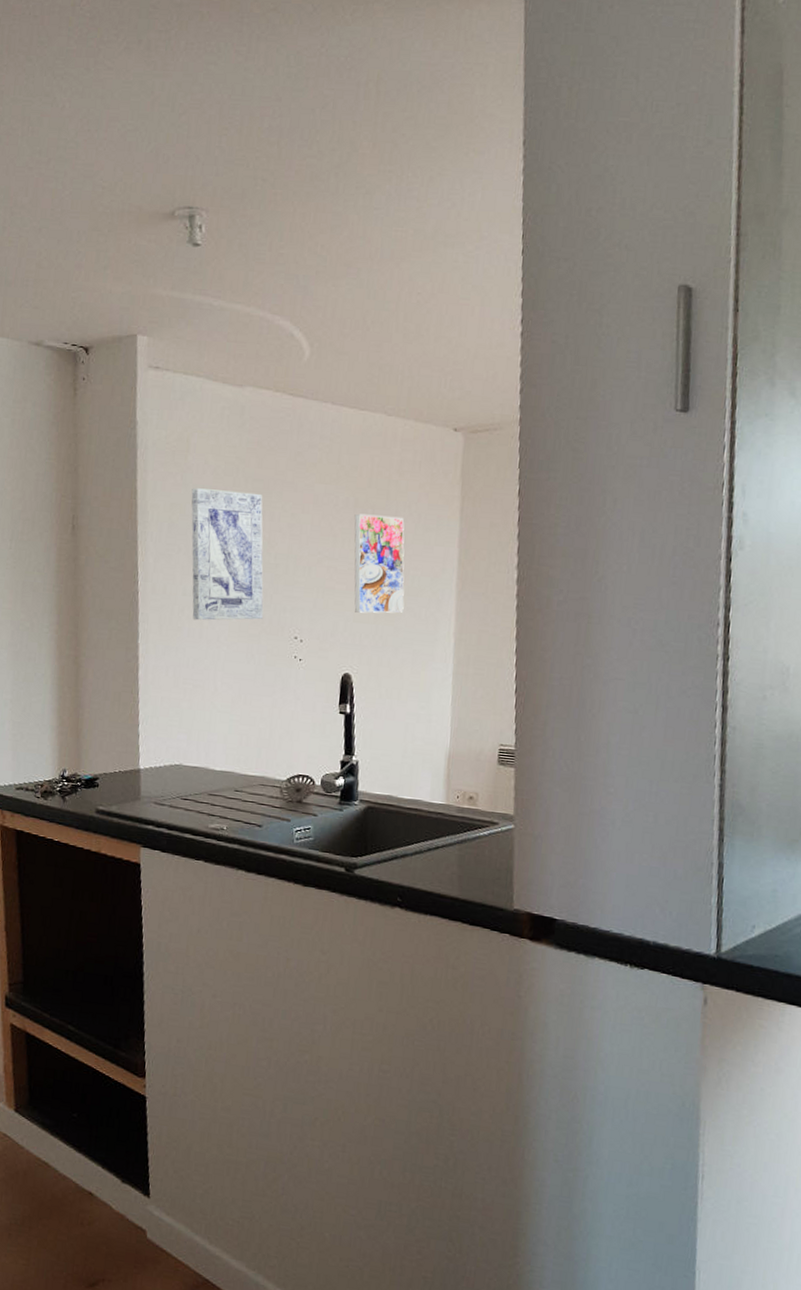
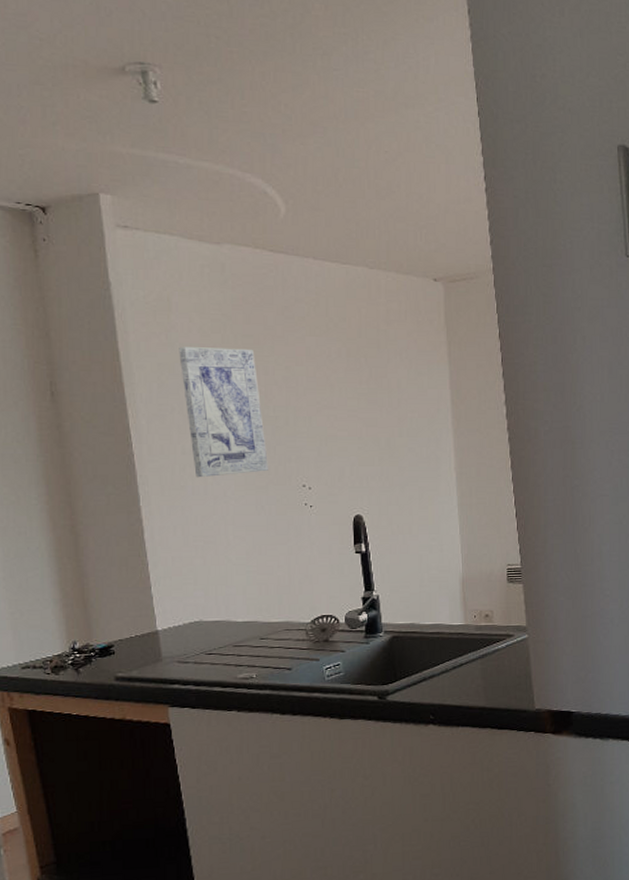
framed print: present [354,513,405,613] -> none [348,363,406,457]

